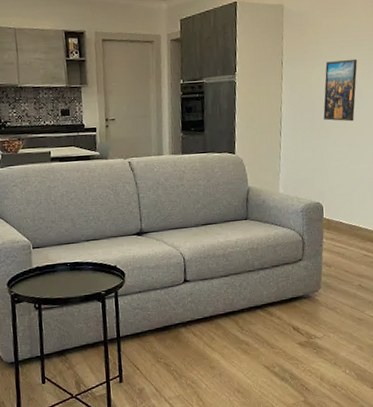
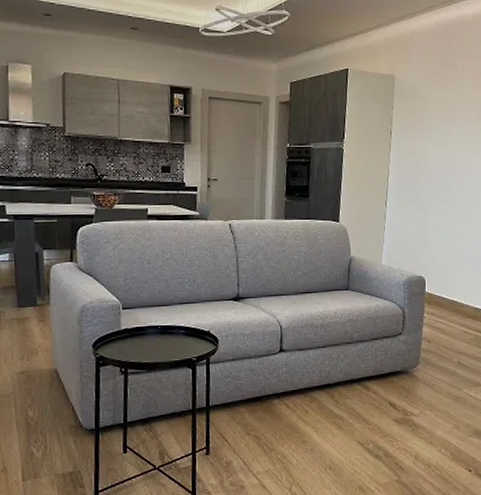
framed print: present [323,59,357,122] -> none [430,134,466,196]

